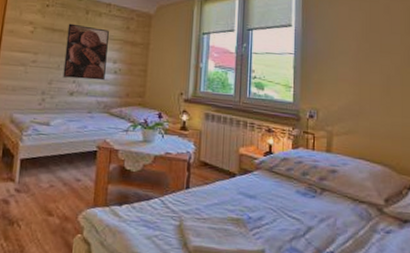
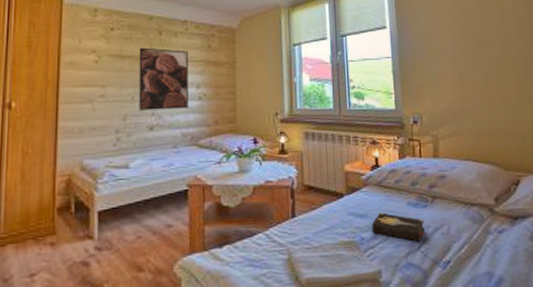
hardback book: none [260,196,313,229] -> present [372,212,427,242]

